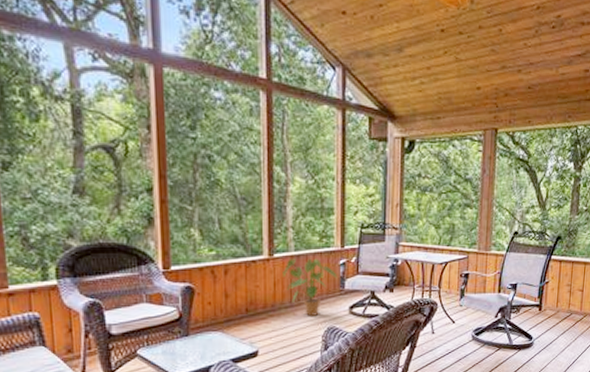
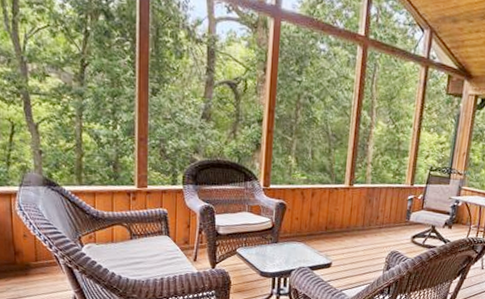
house plant: present [283,258,337,316] -> none [359,190,405,240]

